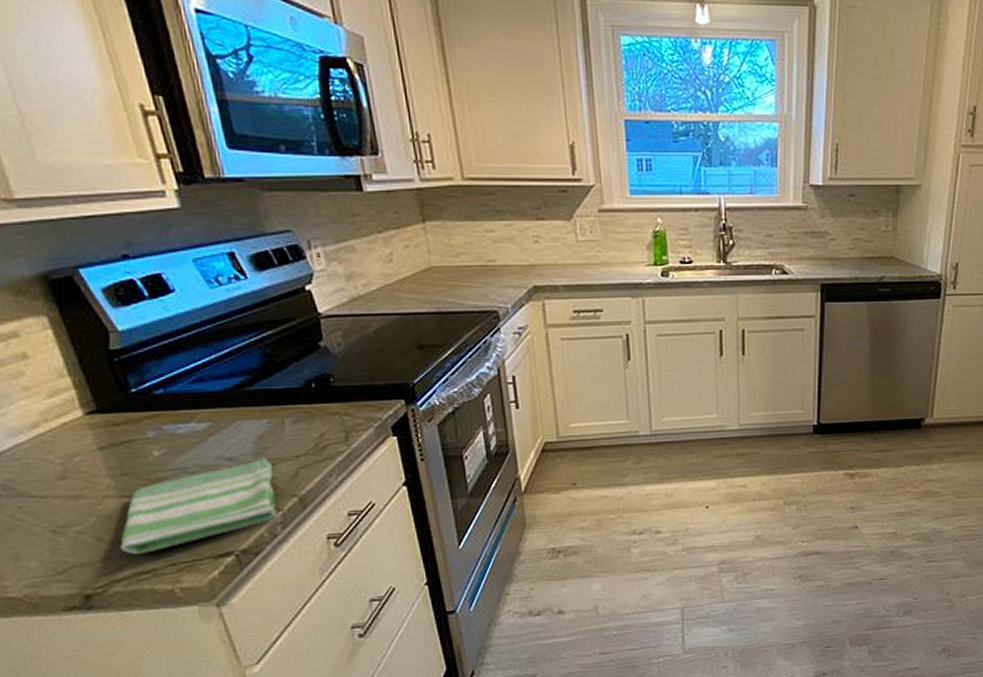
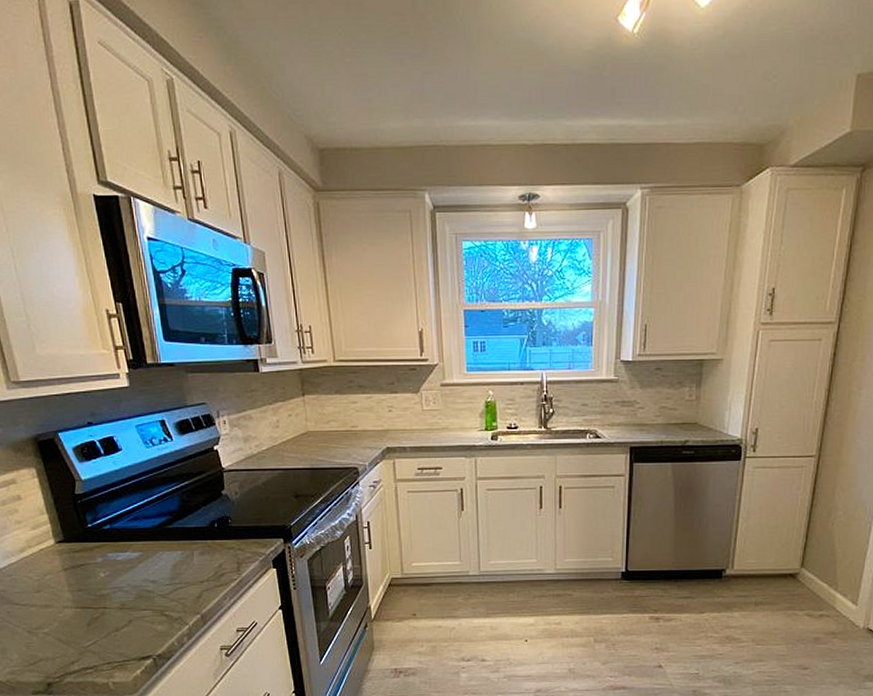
dish towel: present [120,457,277,554] -> none [73,581,184,653]

